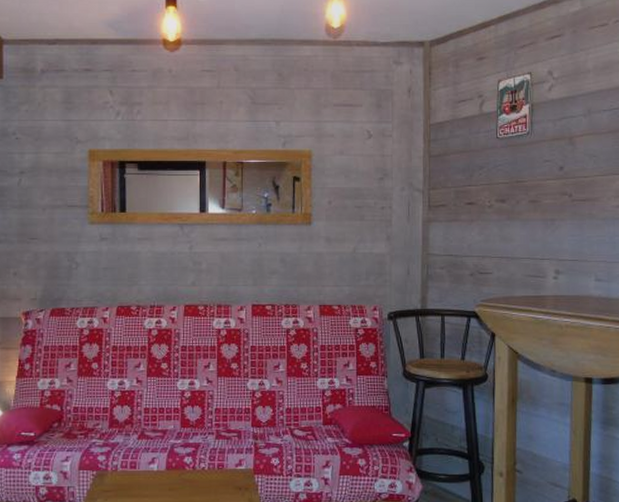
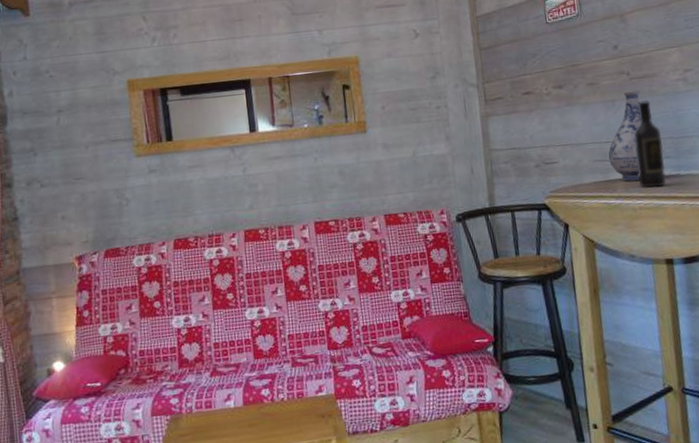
vase: none [541,212,597,299] -> present [608,90,665,182]
wine bottle: none [568,223,596,308] -> present [634,100,666,188]

